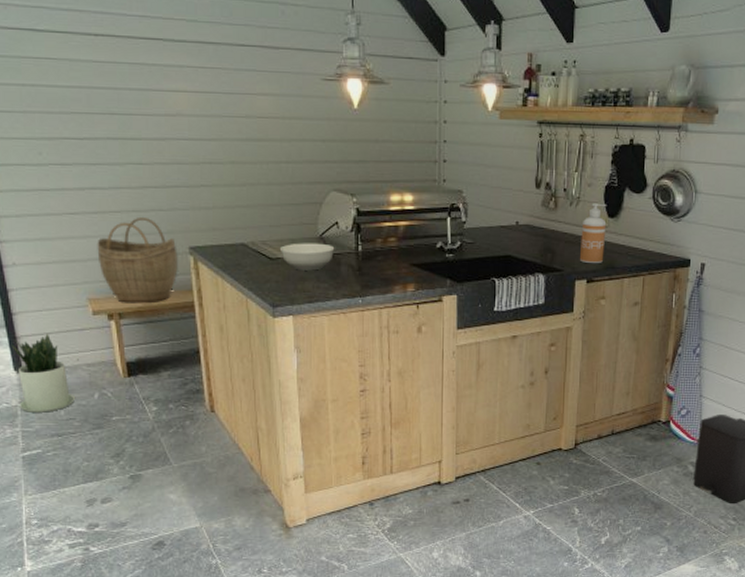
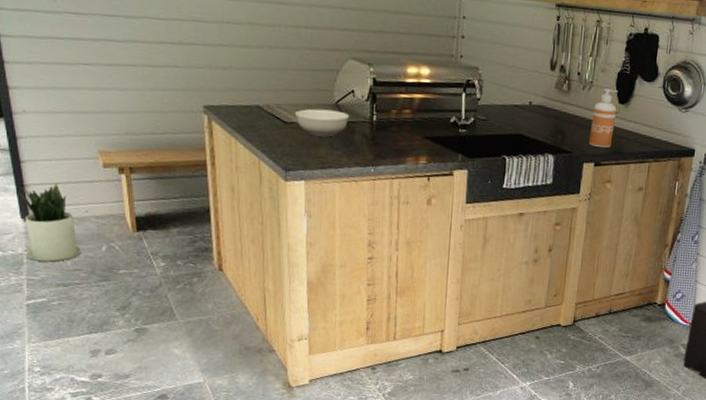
woven basket: present [97,218,178,304] -> none [110,73,192,159]

